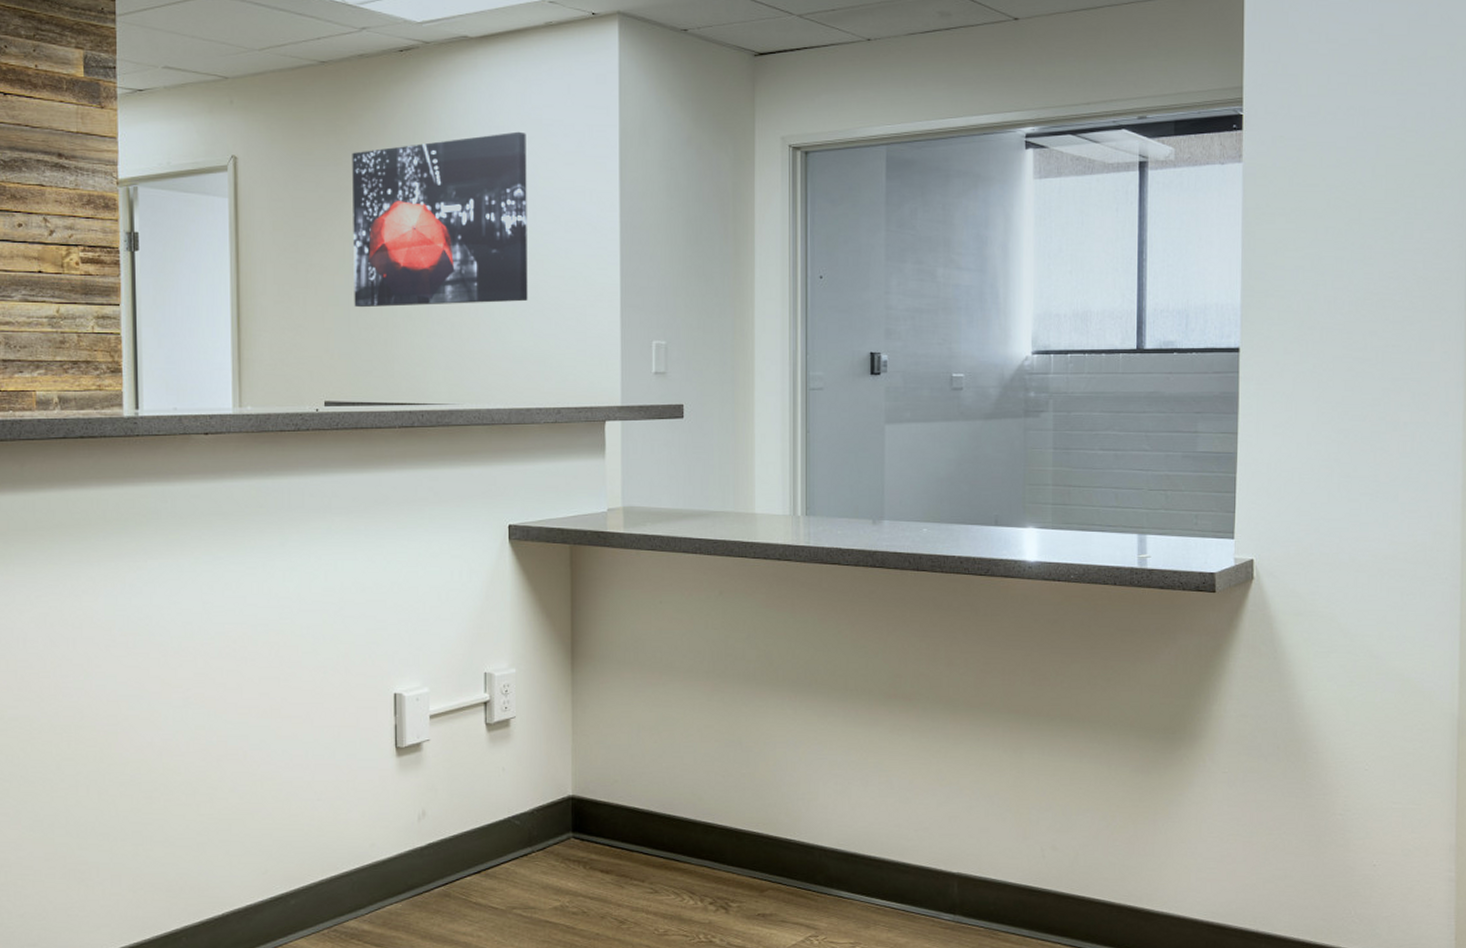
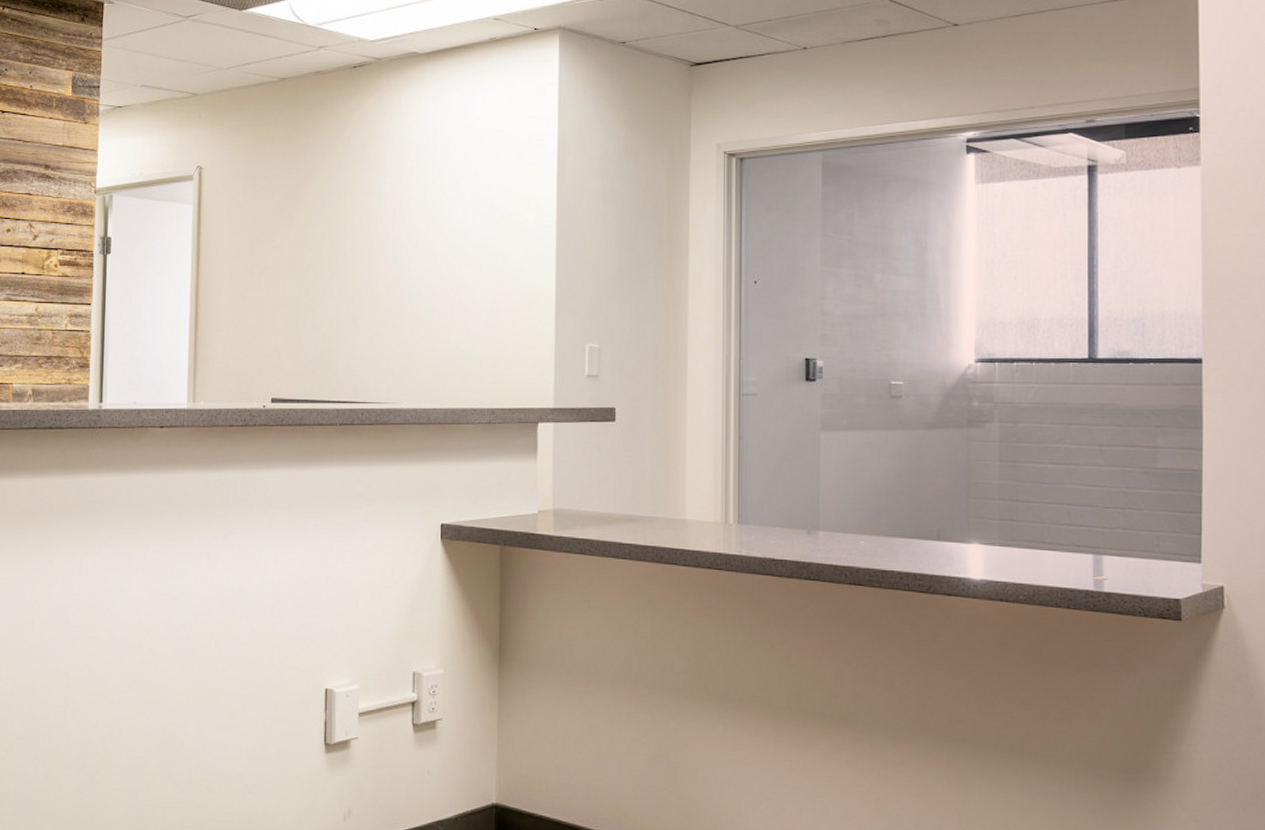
wall art: present [352,131,528,308] -> none [302,141,469,309]

